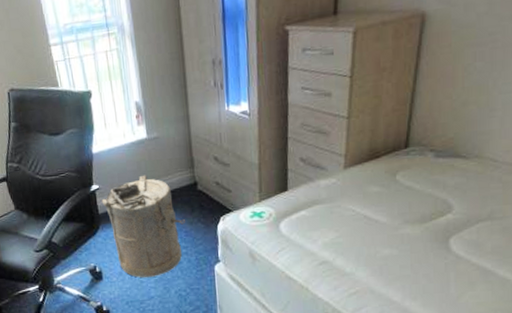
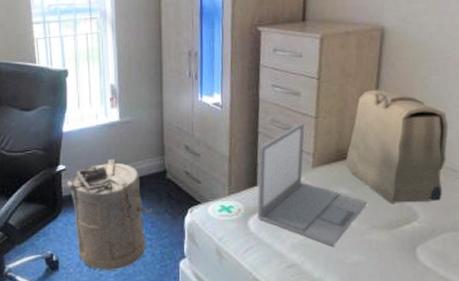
laptop: none [288,123,400,243] -> present [257,122,367,246]
backpack: none [378,81,491,198] -> present [345,89,448,203]

